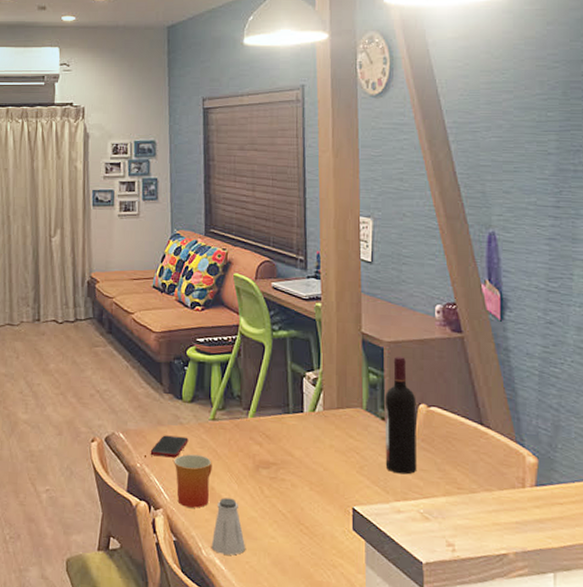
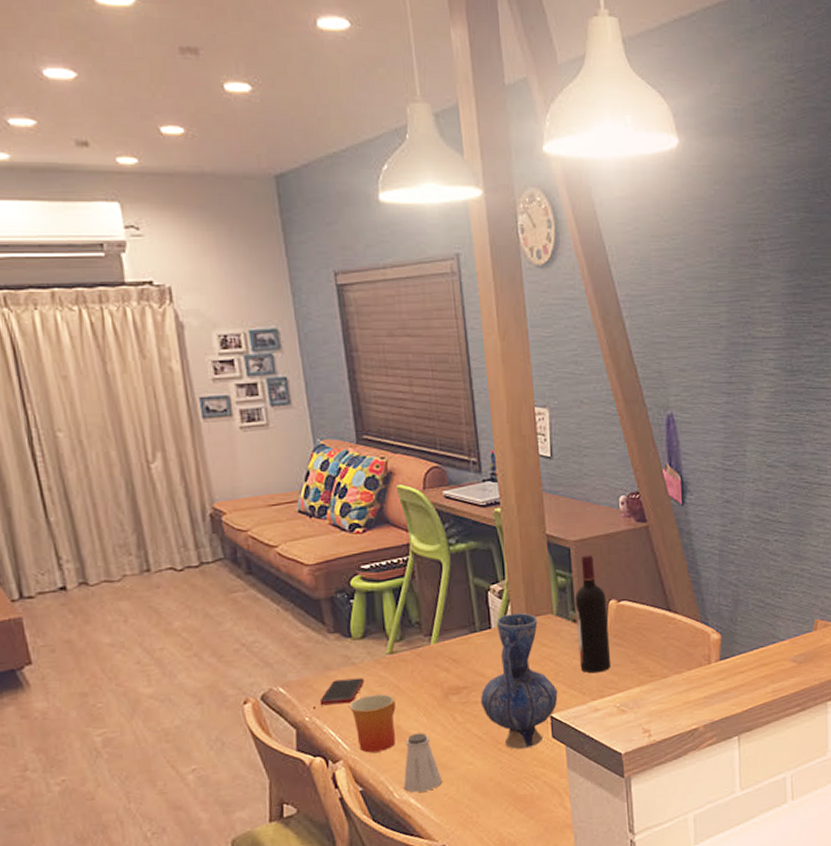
vase: none [287,402,361,536] -> present [480,613,558,750]

